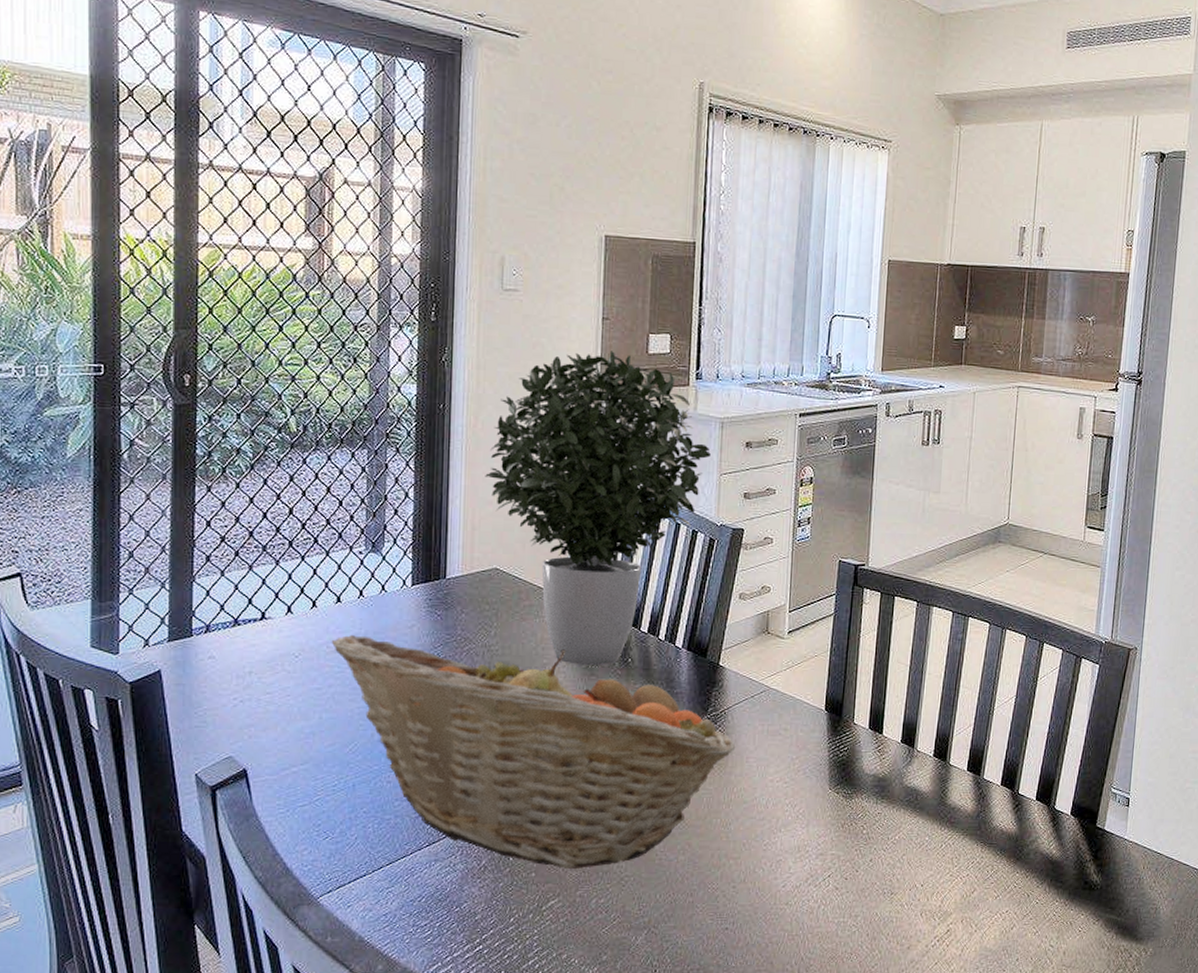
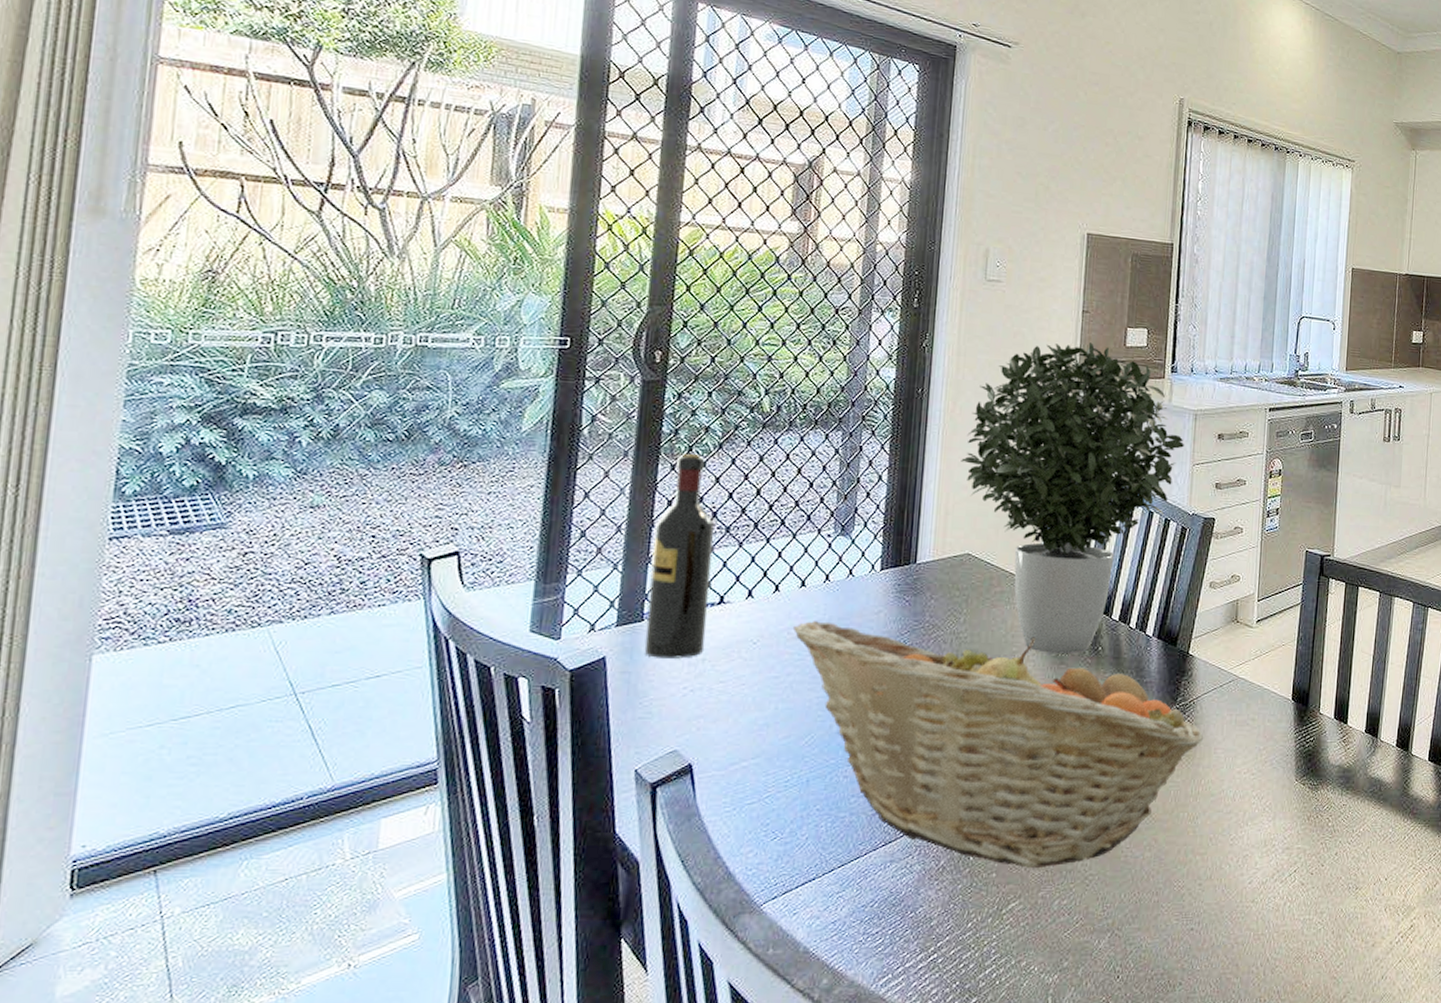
wine bottle: none [195,476,252,671] -> present [644,454,715,659]

